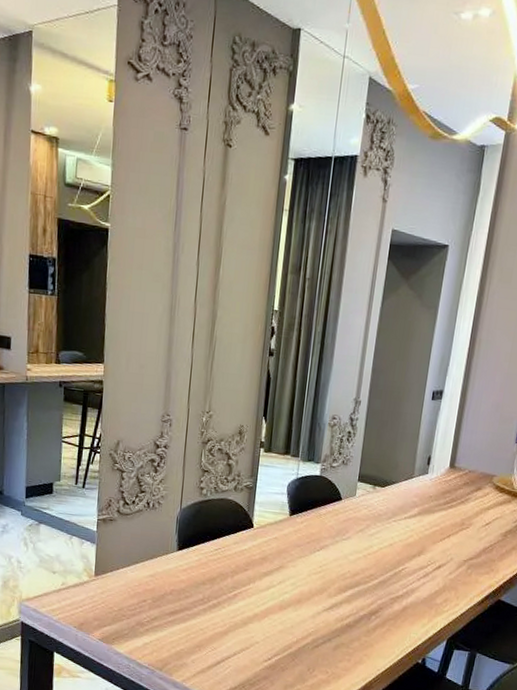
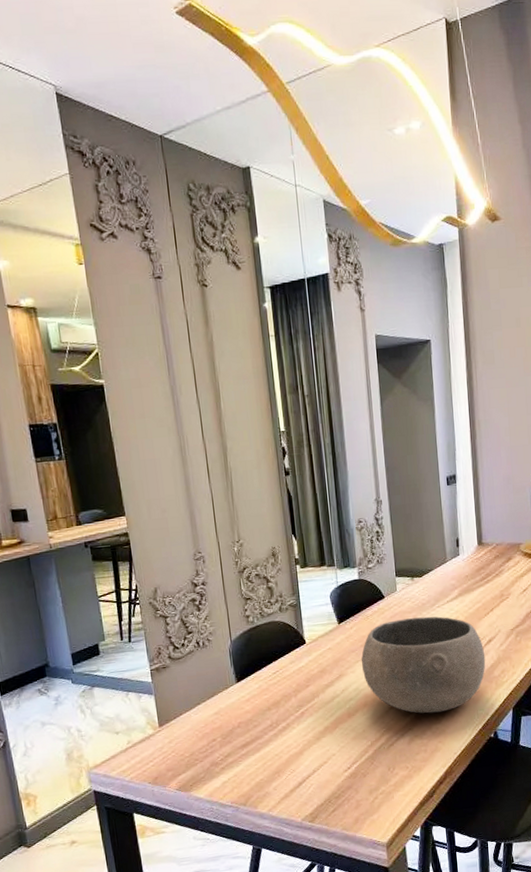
bowl: none [303,524,432,627] -> present [361,616,486,714]

